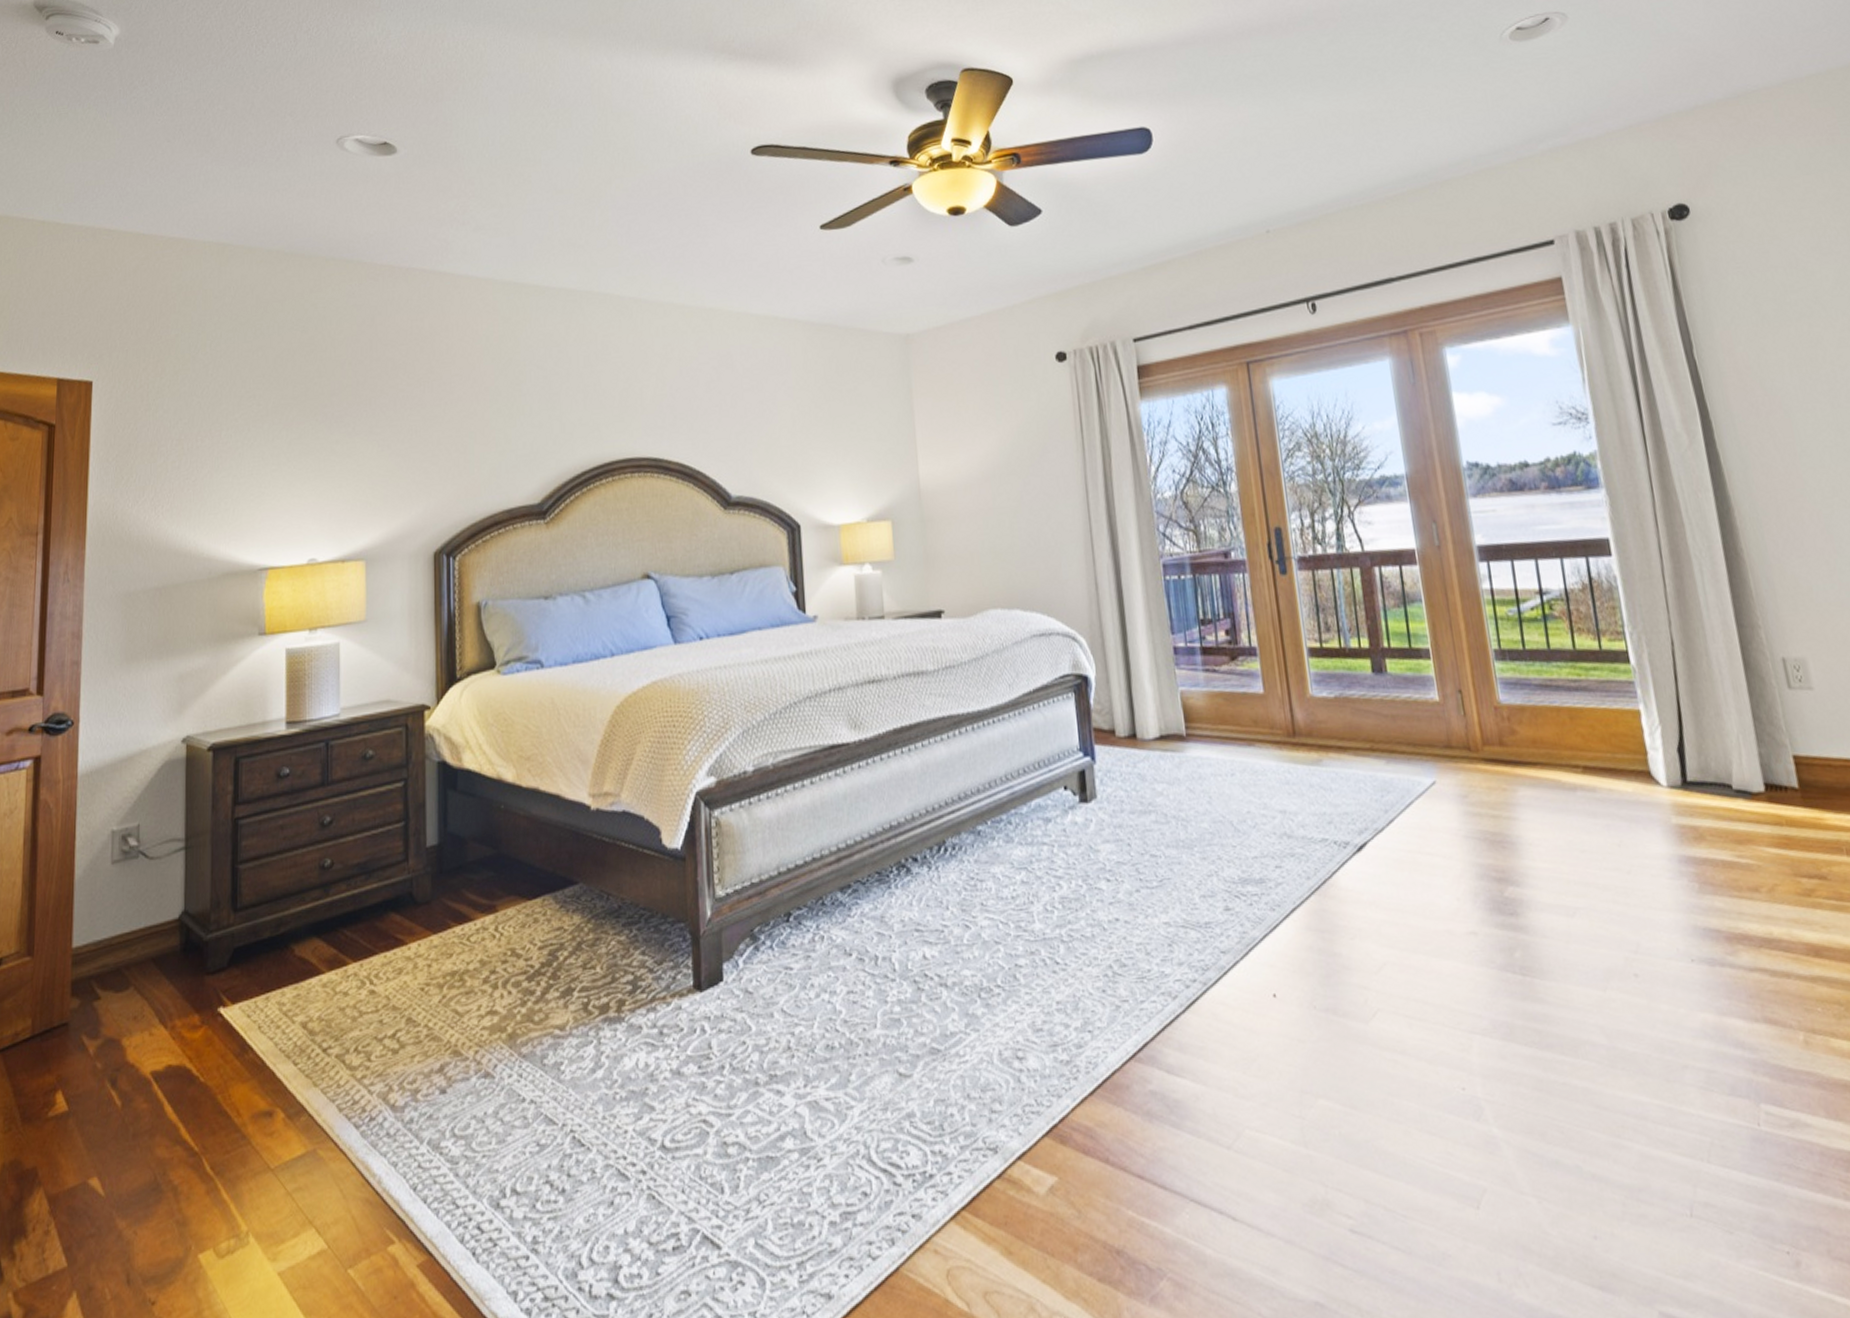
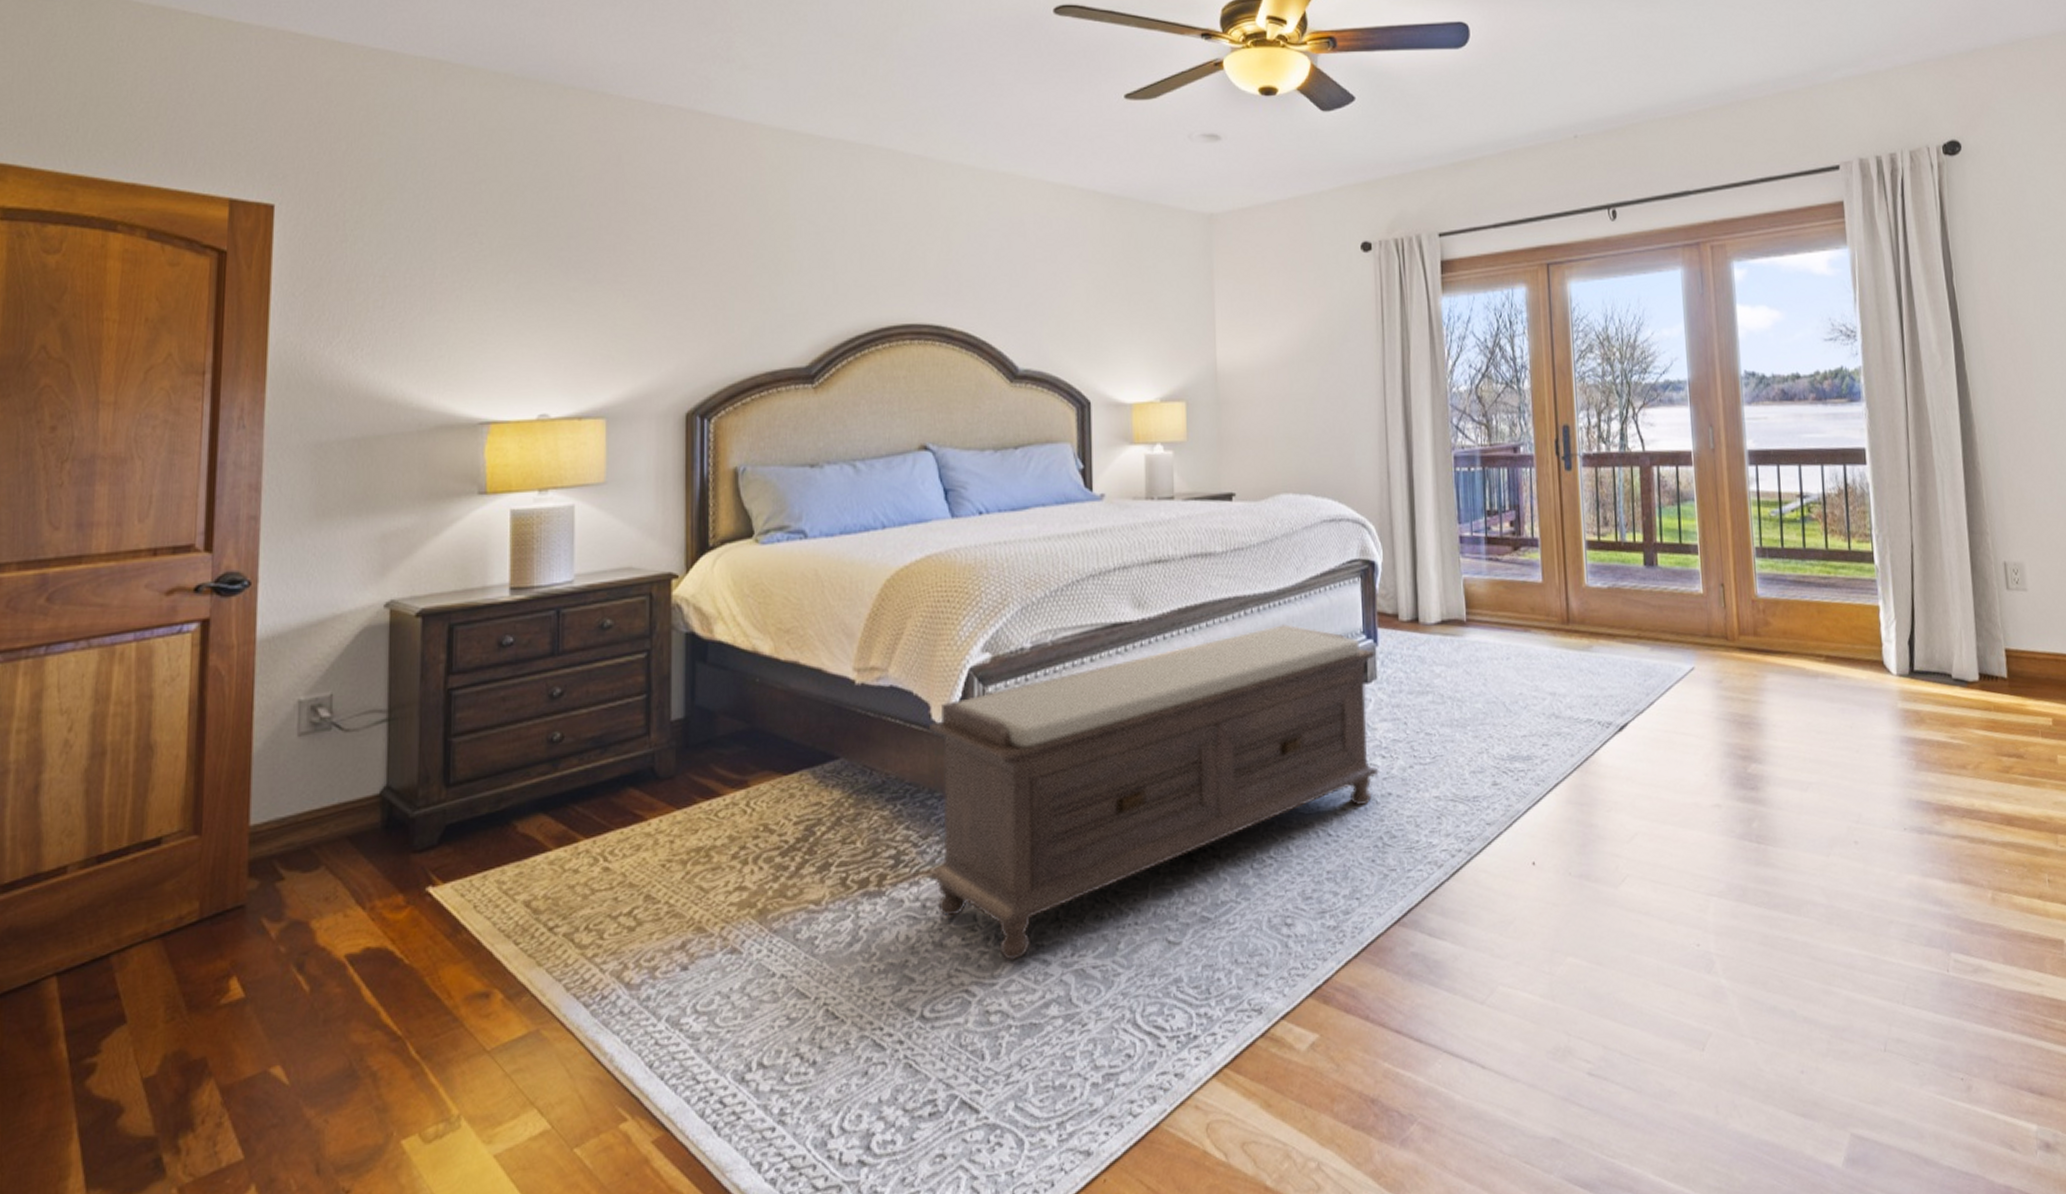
bench: none [660,743,1105,1090] -> present [928,624,1379,960]

